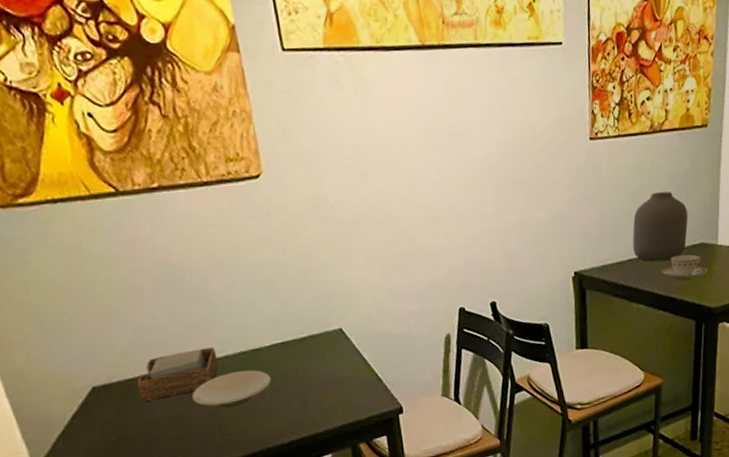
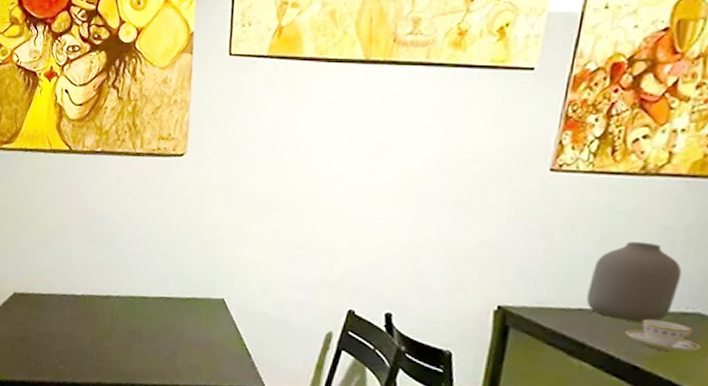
napkin holder: present [136,347,218,402] -> none [45,282,111,318]
saucer: present [191,370,272,408] -> none [82,310,151,340]

